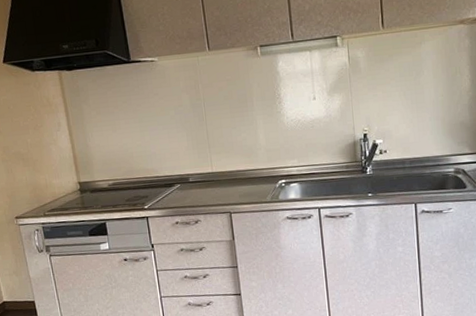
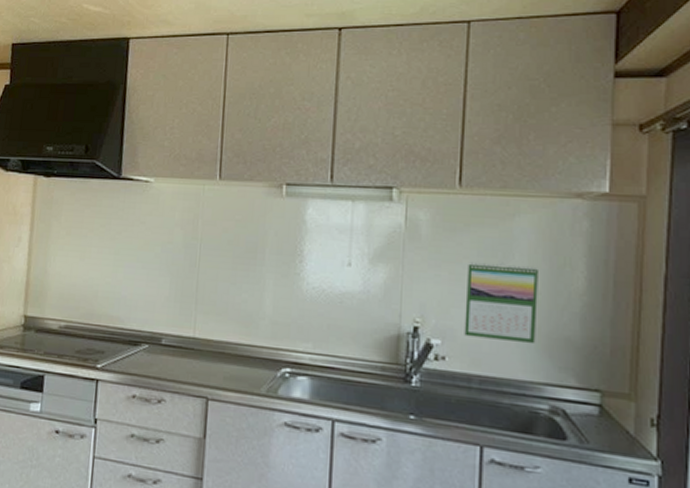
calendar: none [394,77,442,134] -> present [464,261,538,345]

